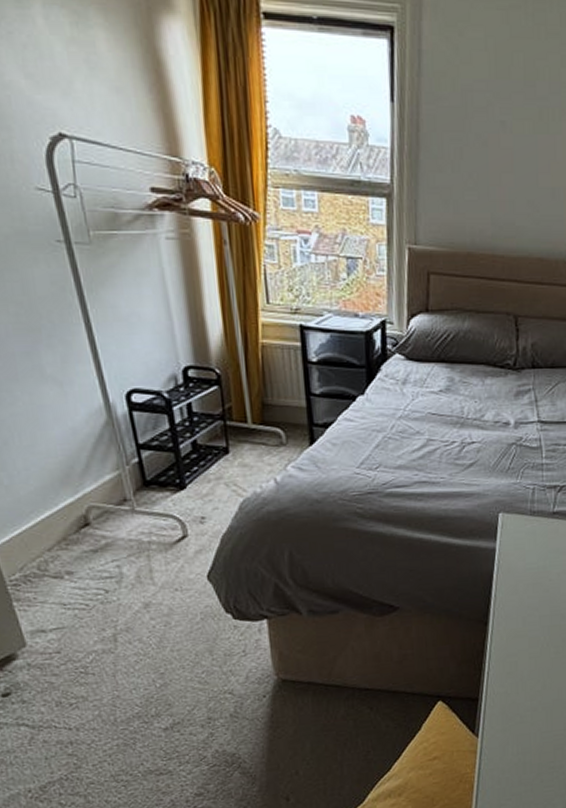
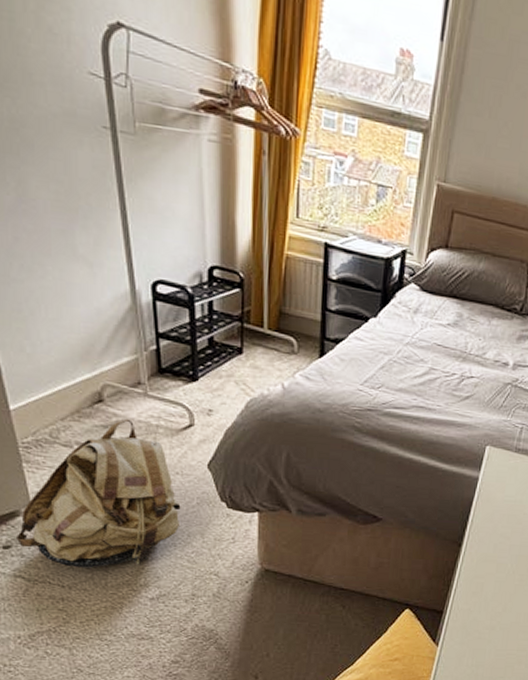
backpack: none [14,539,187,707] -> present [15,418,181,568]

